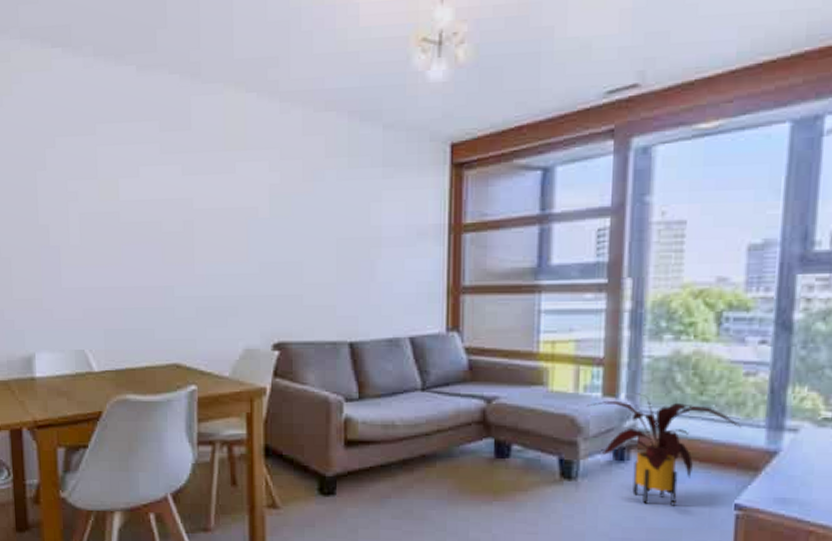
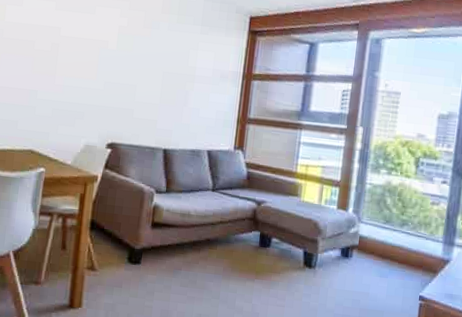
house plant: present [586,393,741,506] -> none [325,209,427,294]

